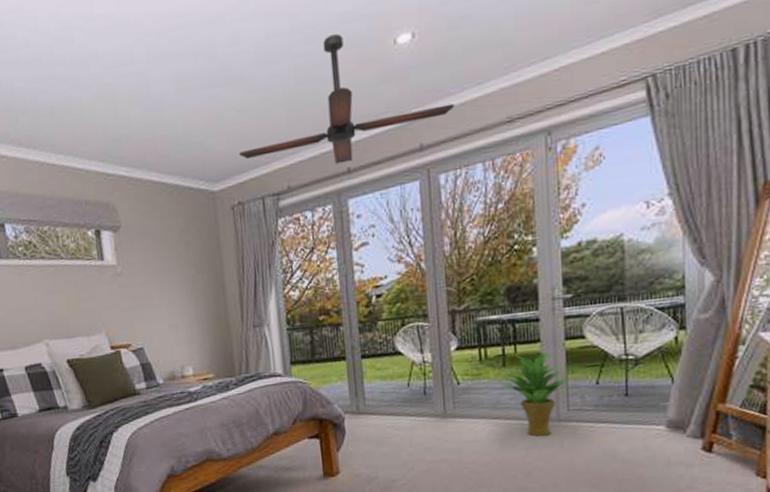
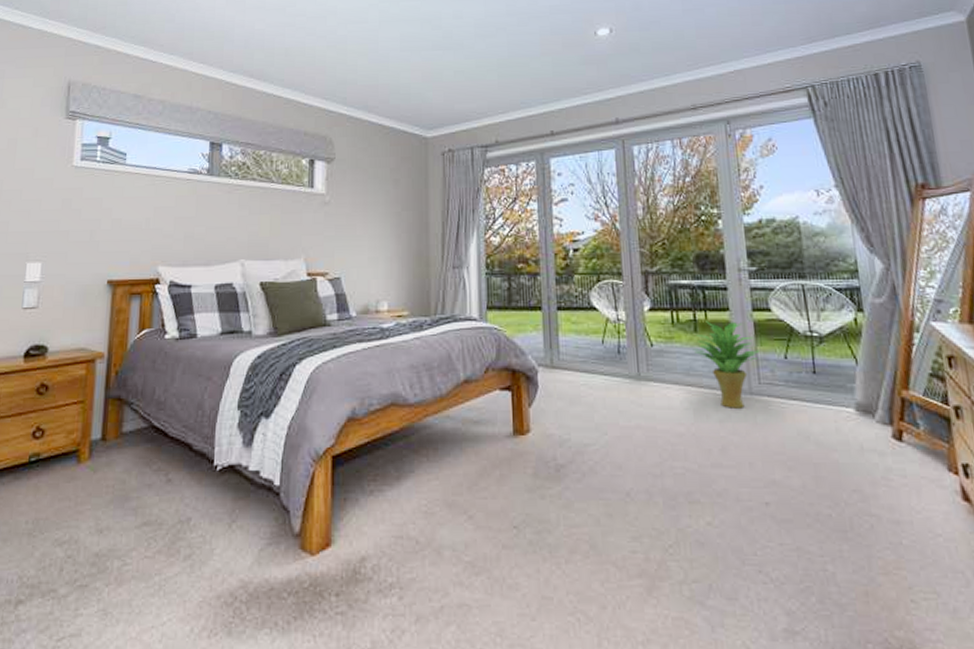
ceiling fan: present [239,34,455,165] -> none [453,22,646,127]

